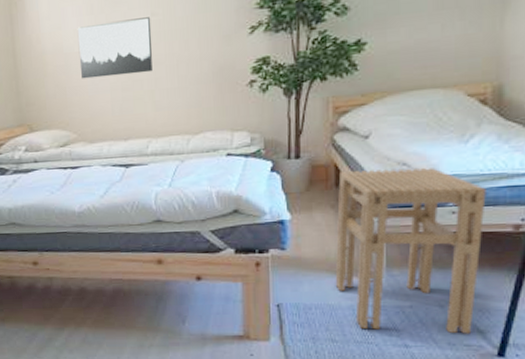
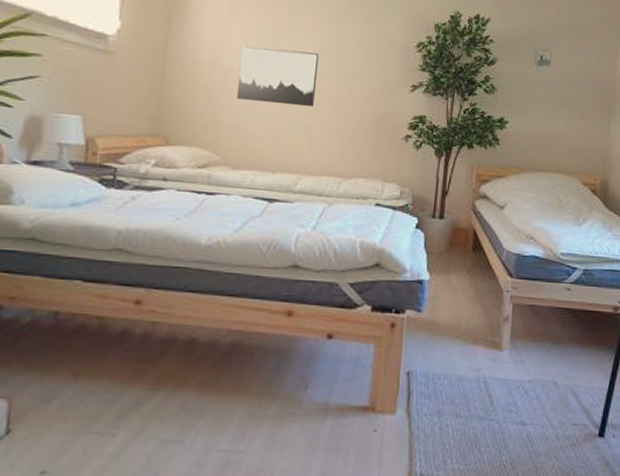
stool: present [335,168,486,334] -> none [464,236,594,412]

